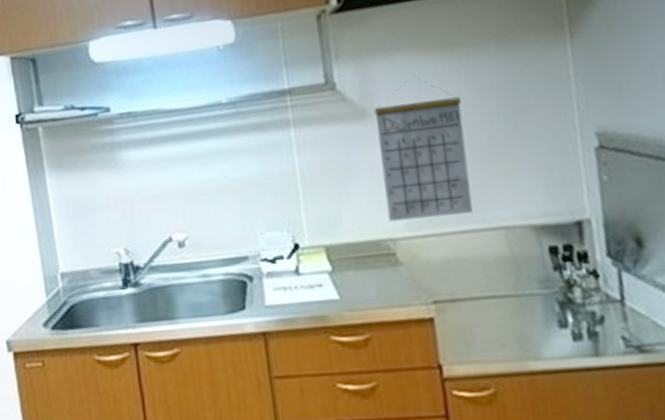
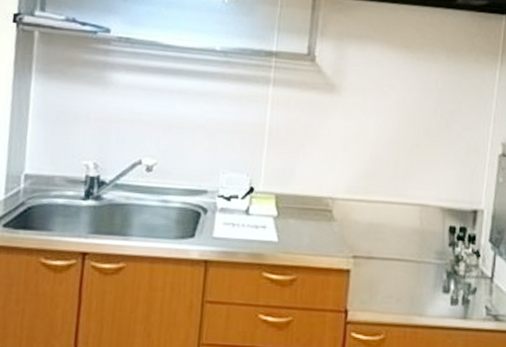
calendar: present [373,76,473,222] -> none [333,66,412,189]

